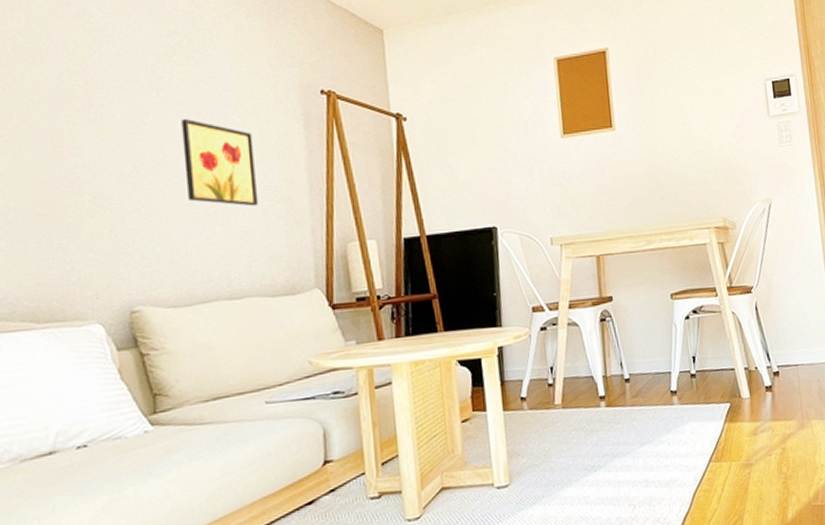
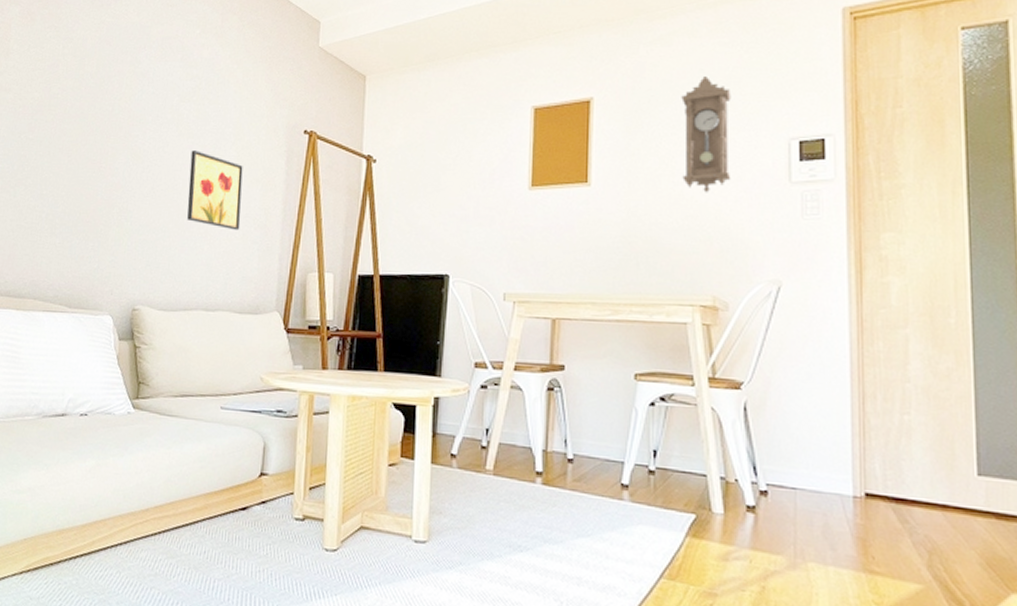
pendulum clock: none [680,27,726,130] -> present [681,77,731,193]

